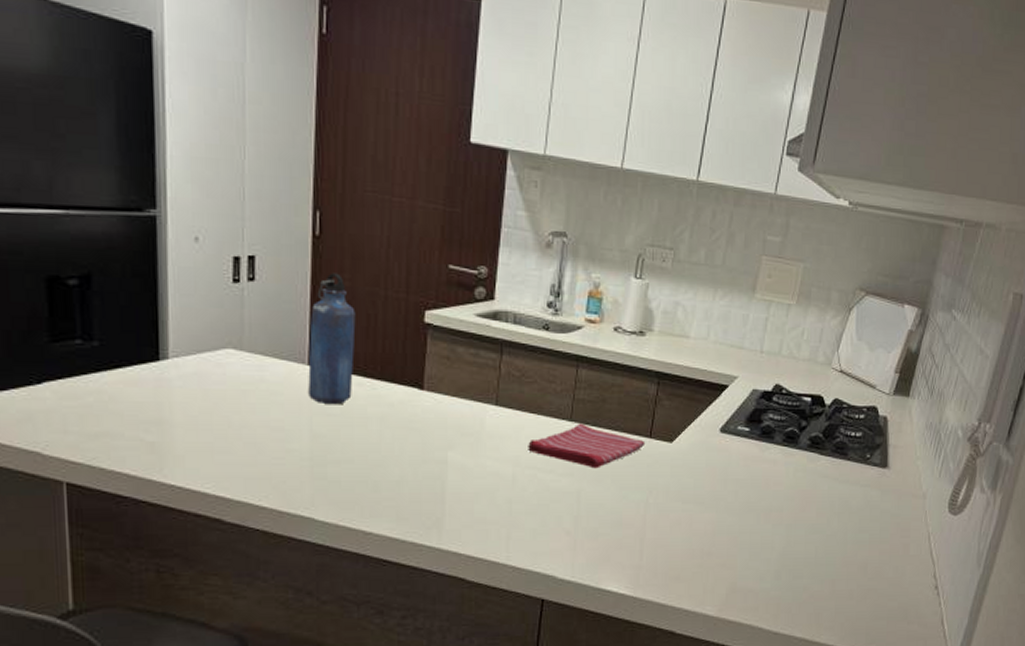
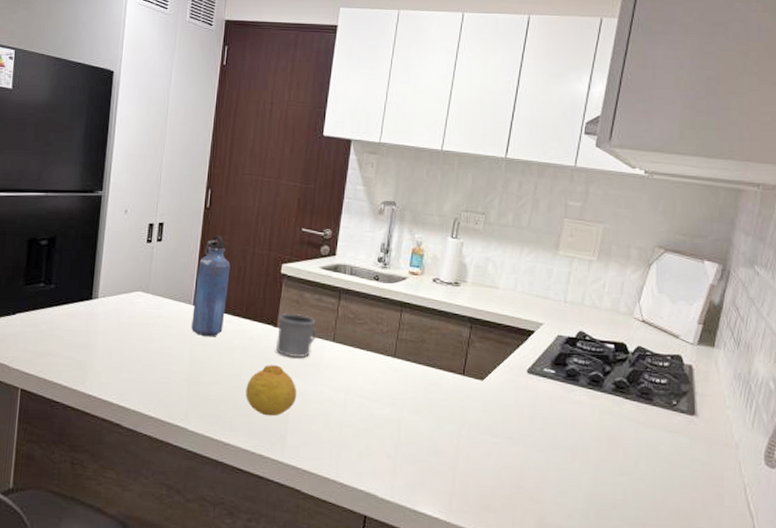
fruit: none [388,436,454,497] -> present [245,365,297,416]
mug: none [424,372,475,427] -> present [276,313,317,359]
dish towel: present [528,423,646,469] -> none [358,360,459,400]

